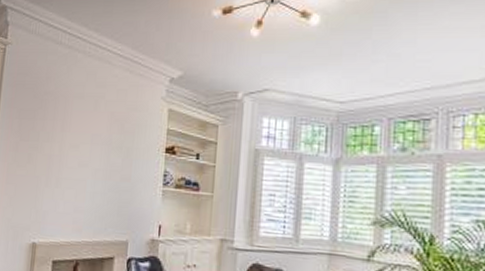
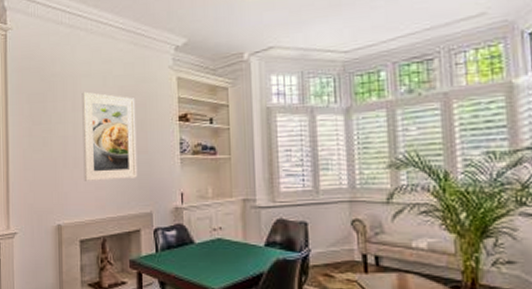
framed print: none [64,113,125,205] -> present [82,91,138,181]

